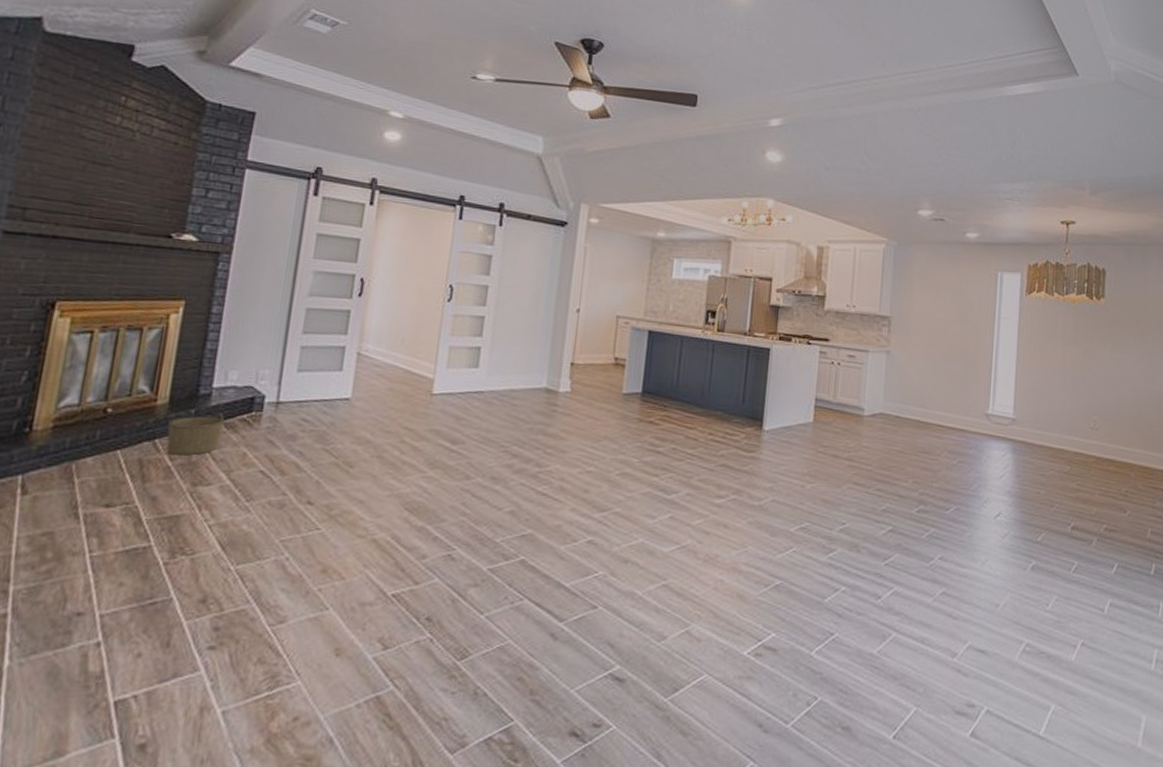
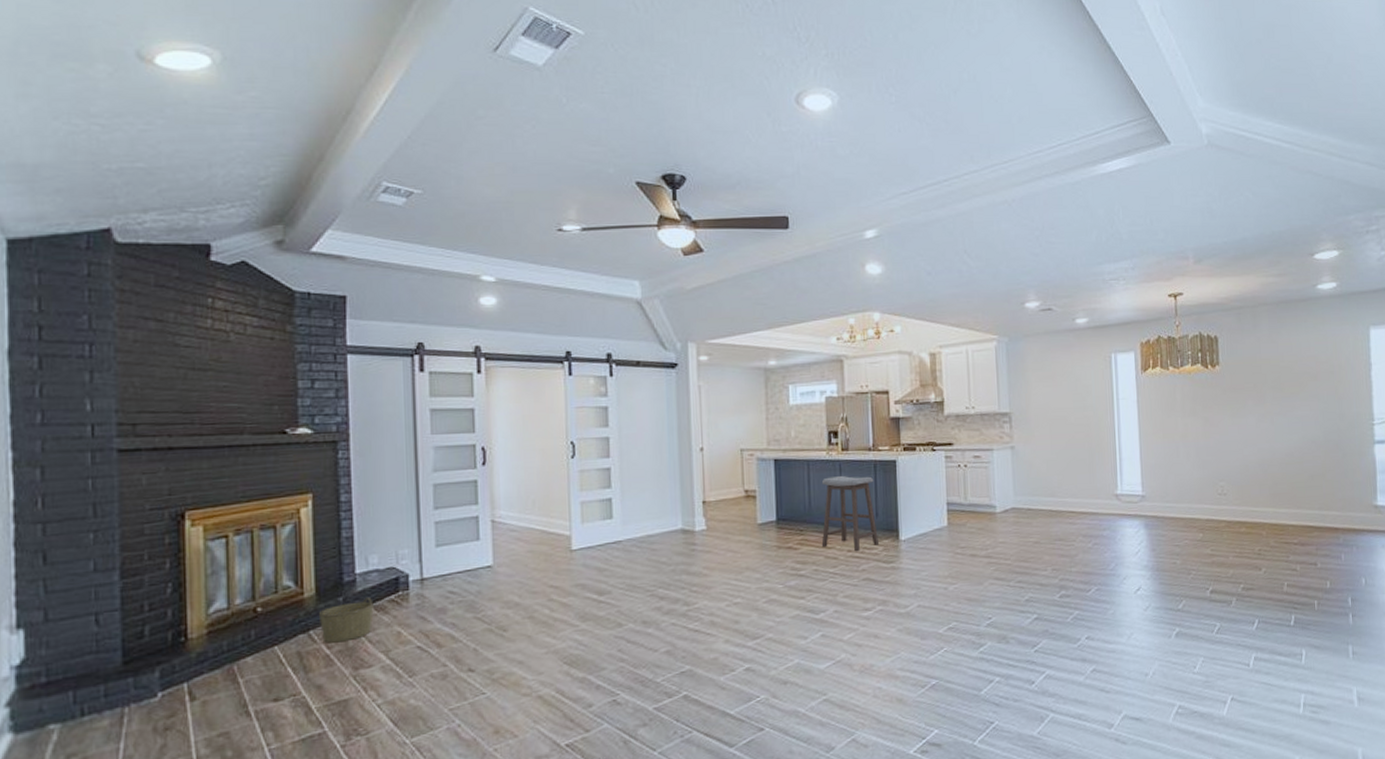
bar stool: none [683,356,746,436] -> present [821,475,879,552]

